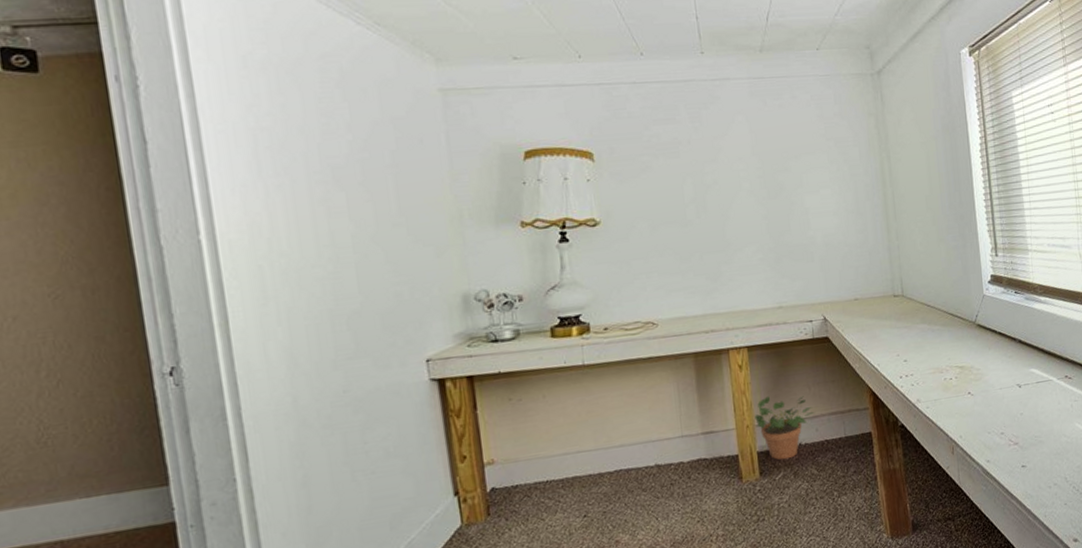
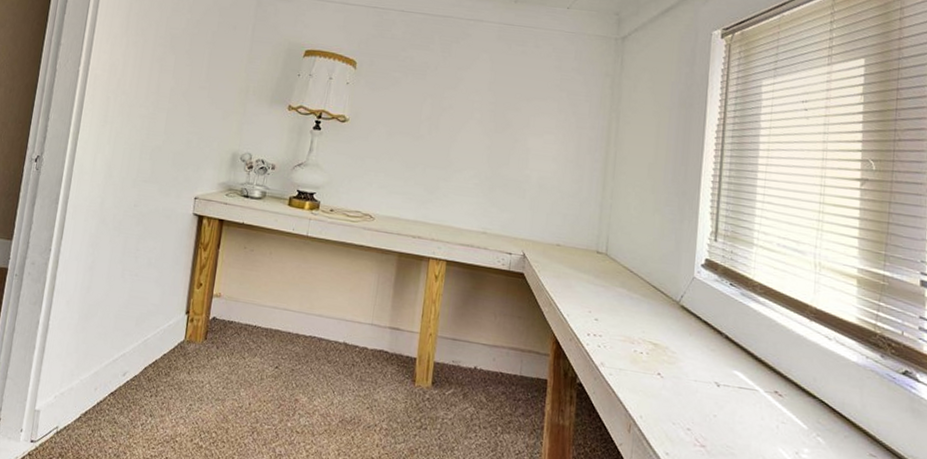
potted plant: present [754,396,815,460] -> none [439,312,496,379]

